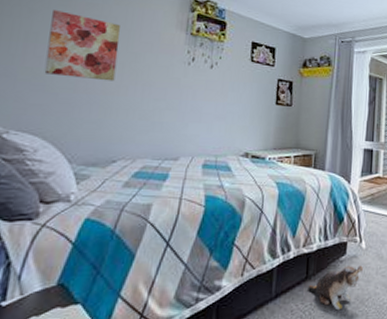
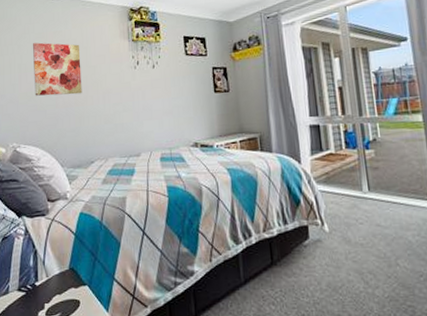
plush toy: present [308,265,363,311] -> none [275,250,330,298]

